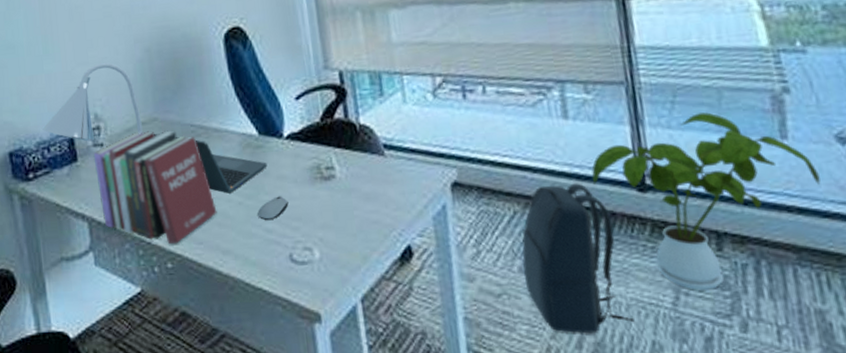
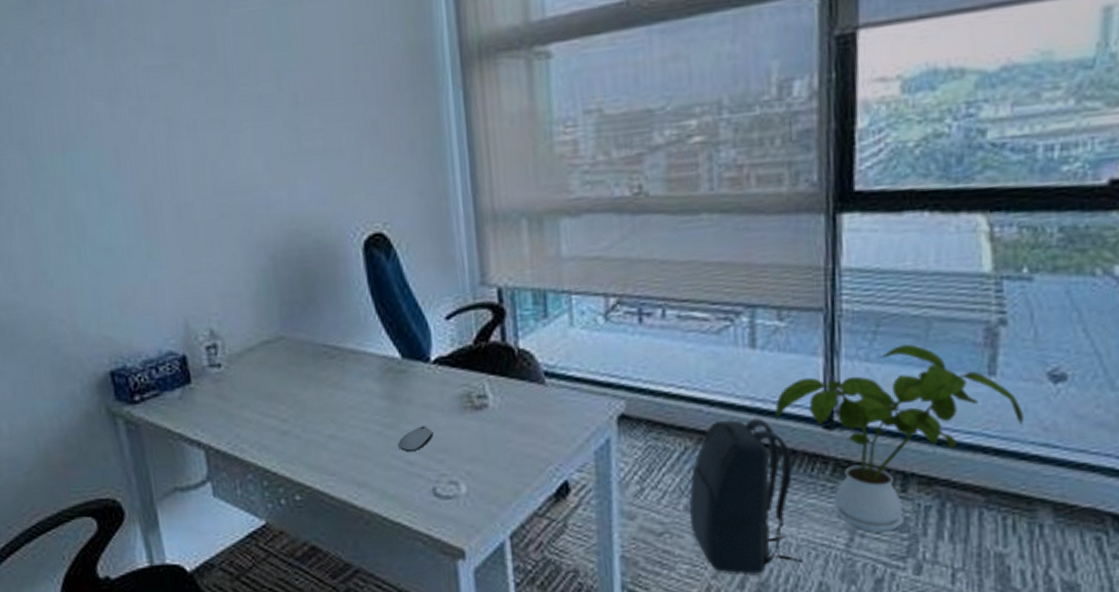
table lamp: present [42,62,143,142] -> none [148,270,267,361]
books: present [93,130,217,245] -> none [209,351,353,476]
laptop: present [154,134,267,194] -> none [280,354,411,422]

